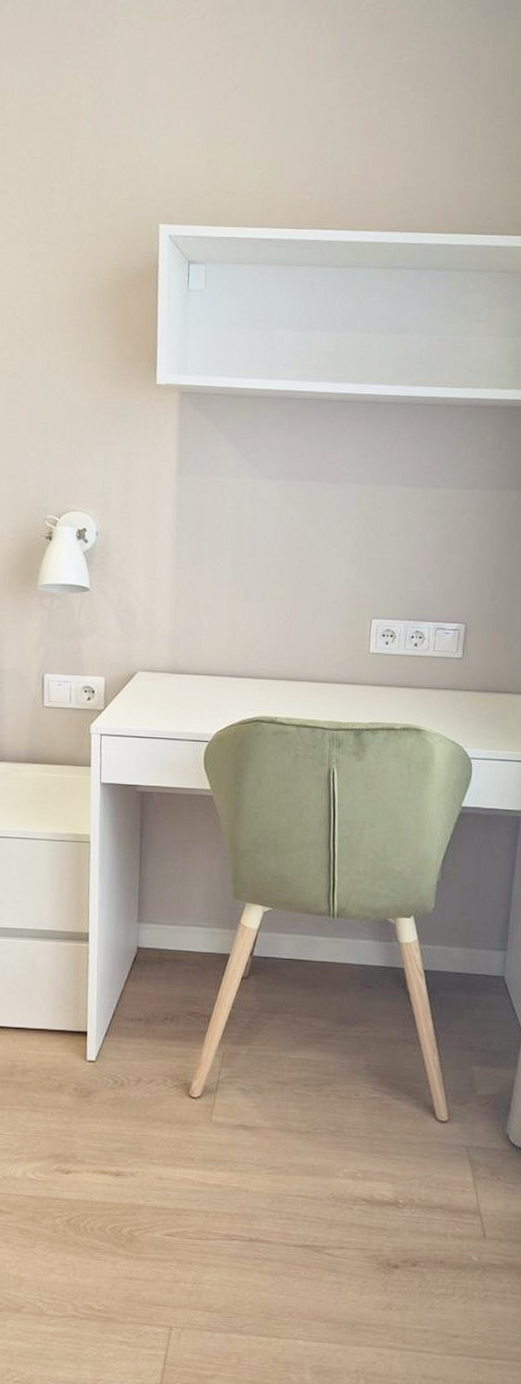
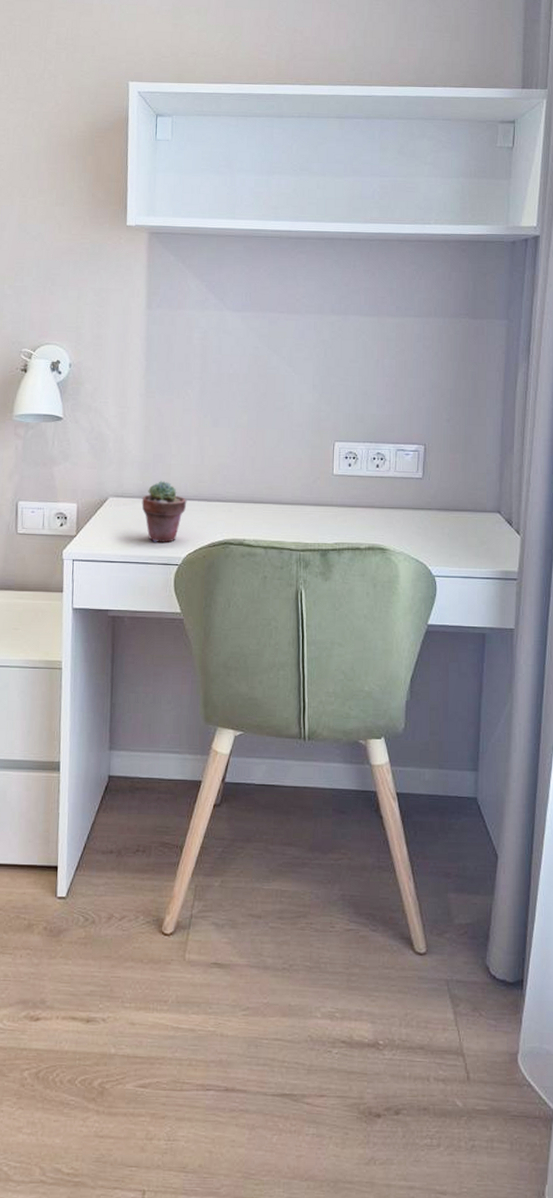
potted succulent: none [171,656,218,720] -> present [141,481,187,544]

